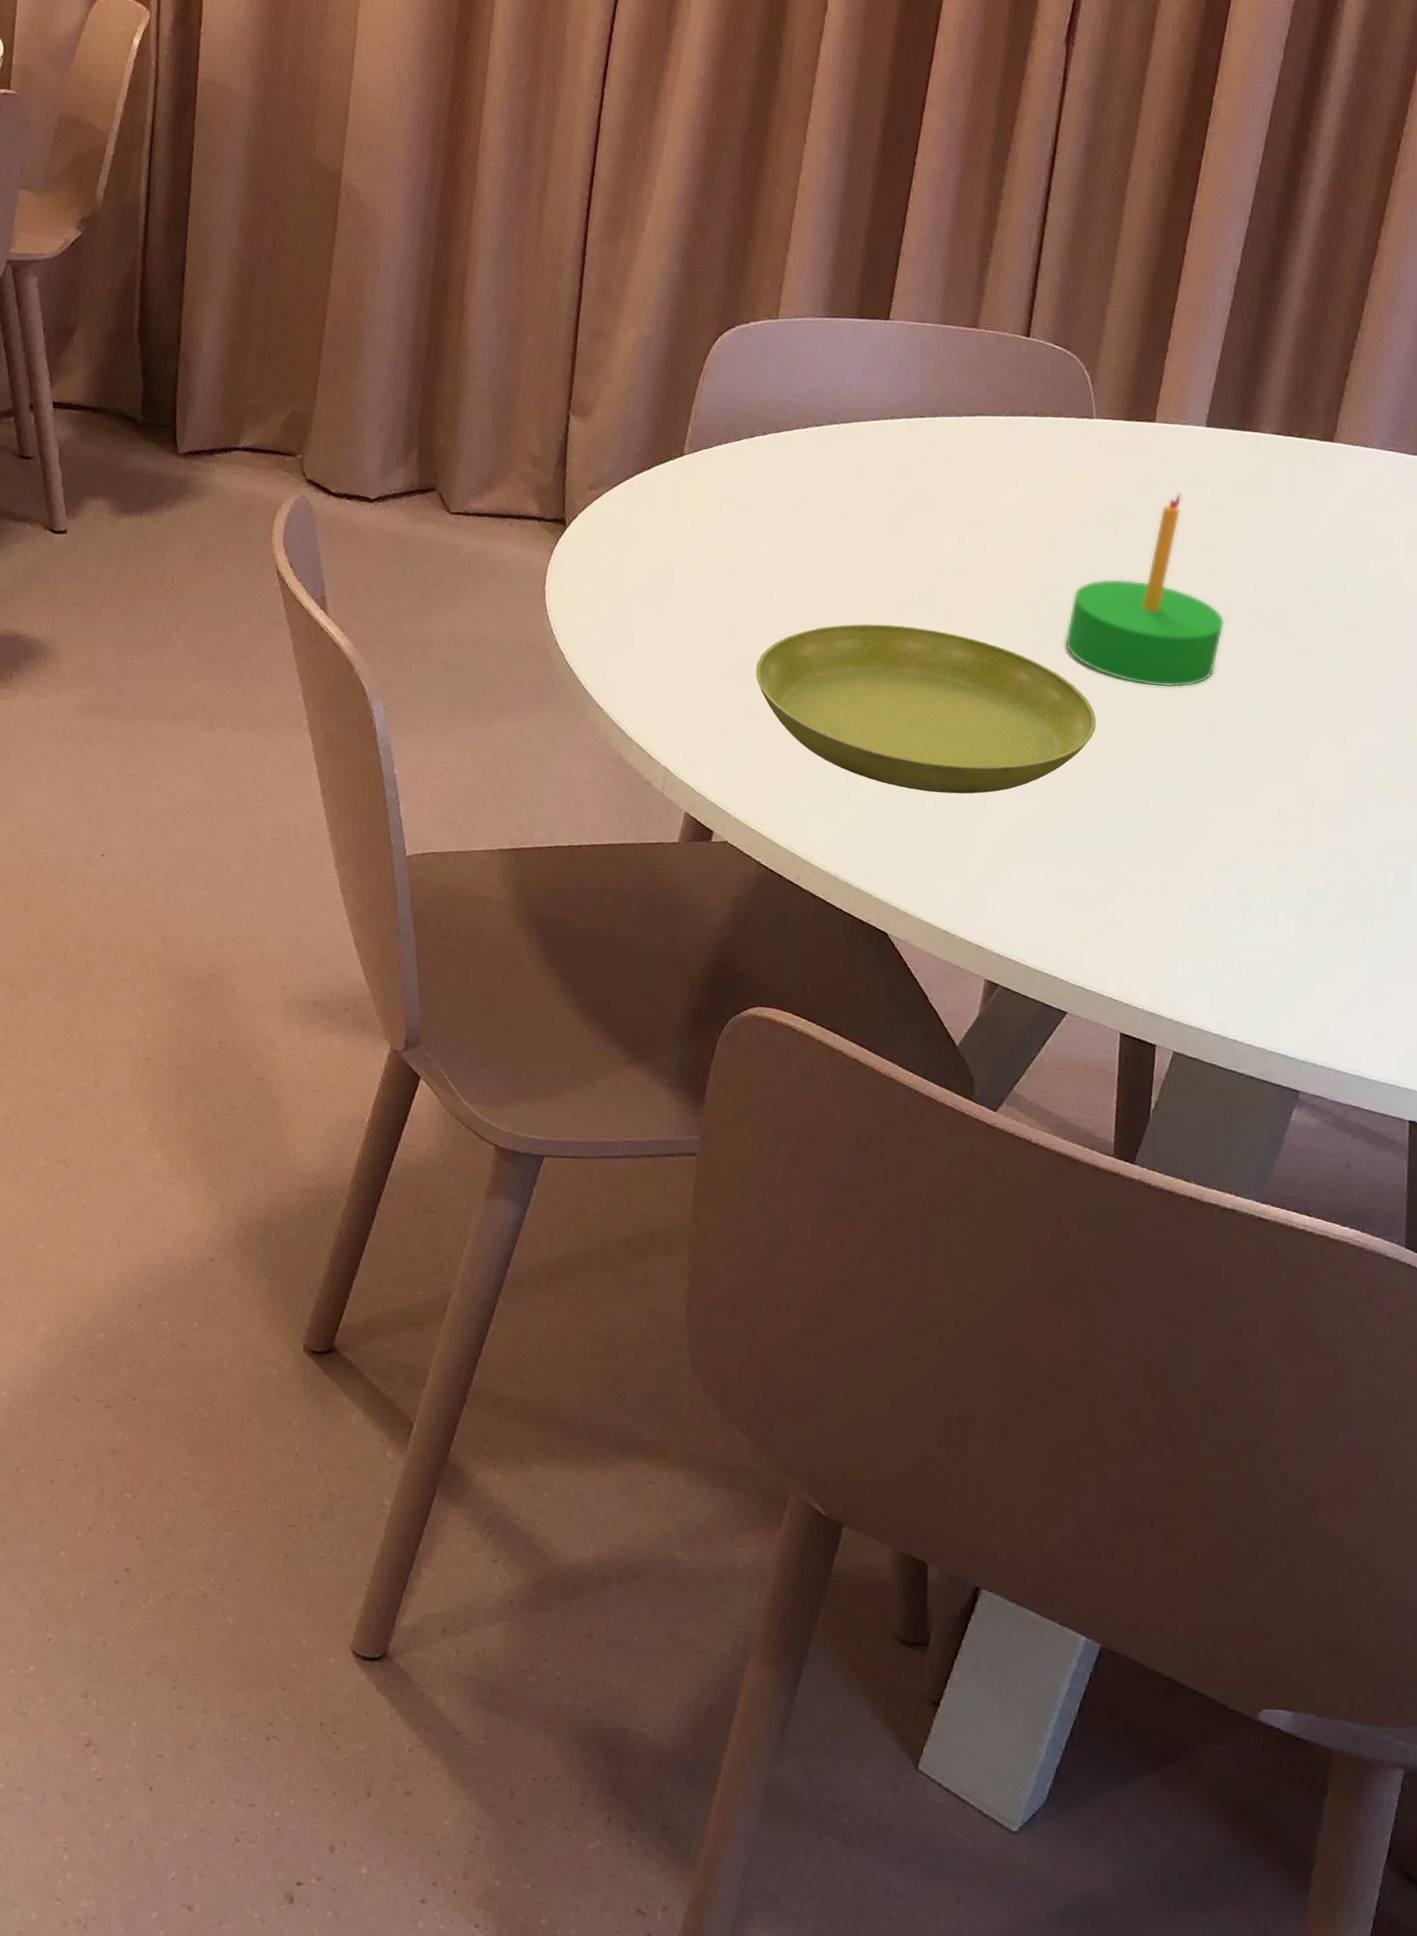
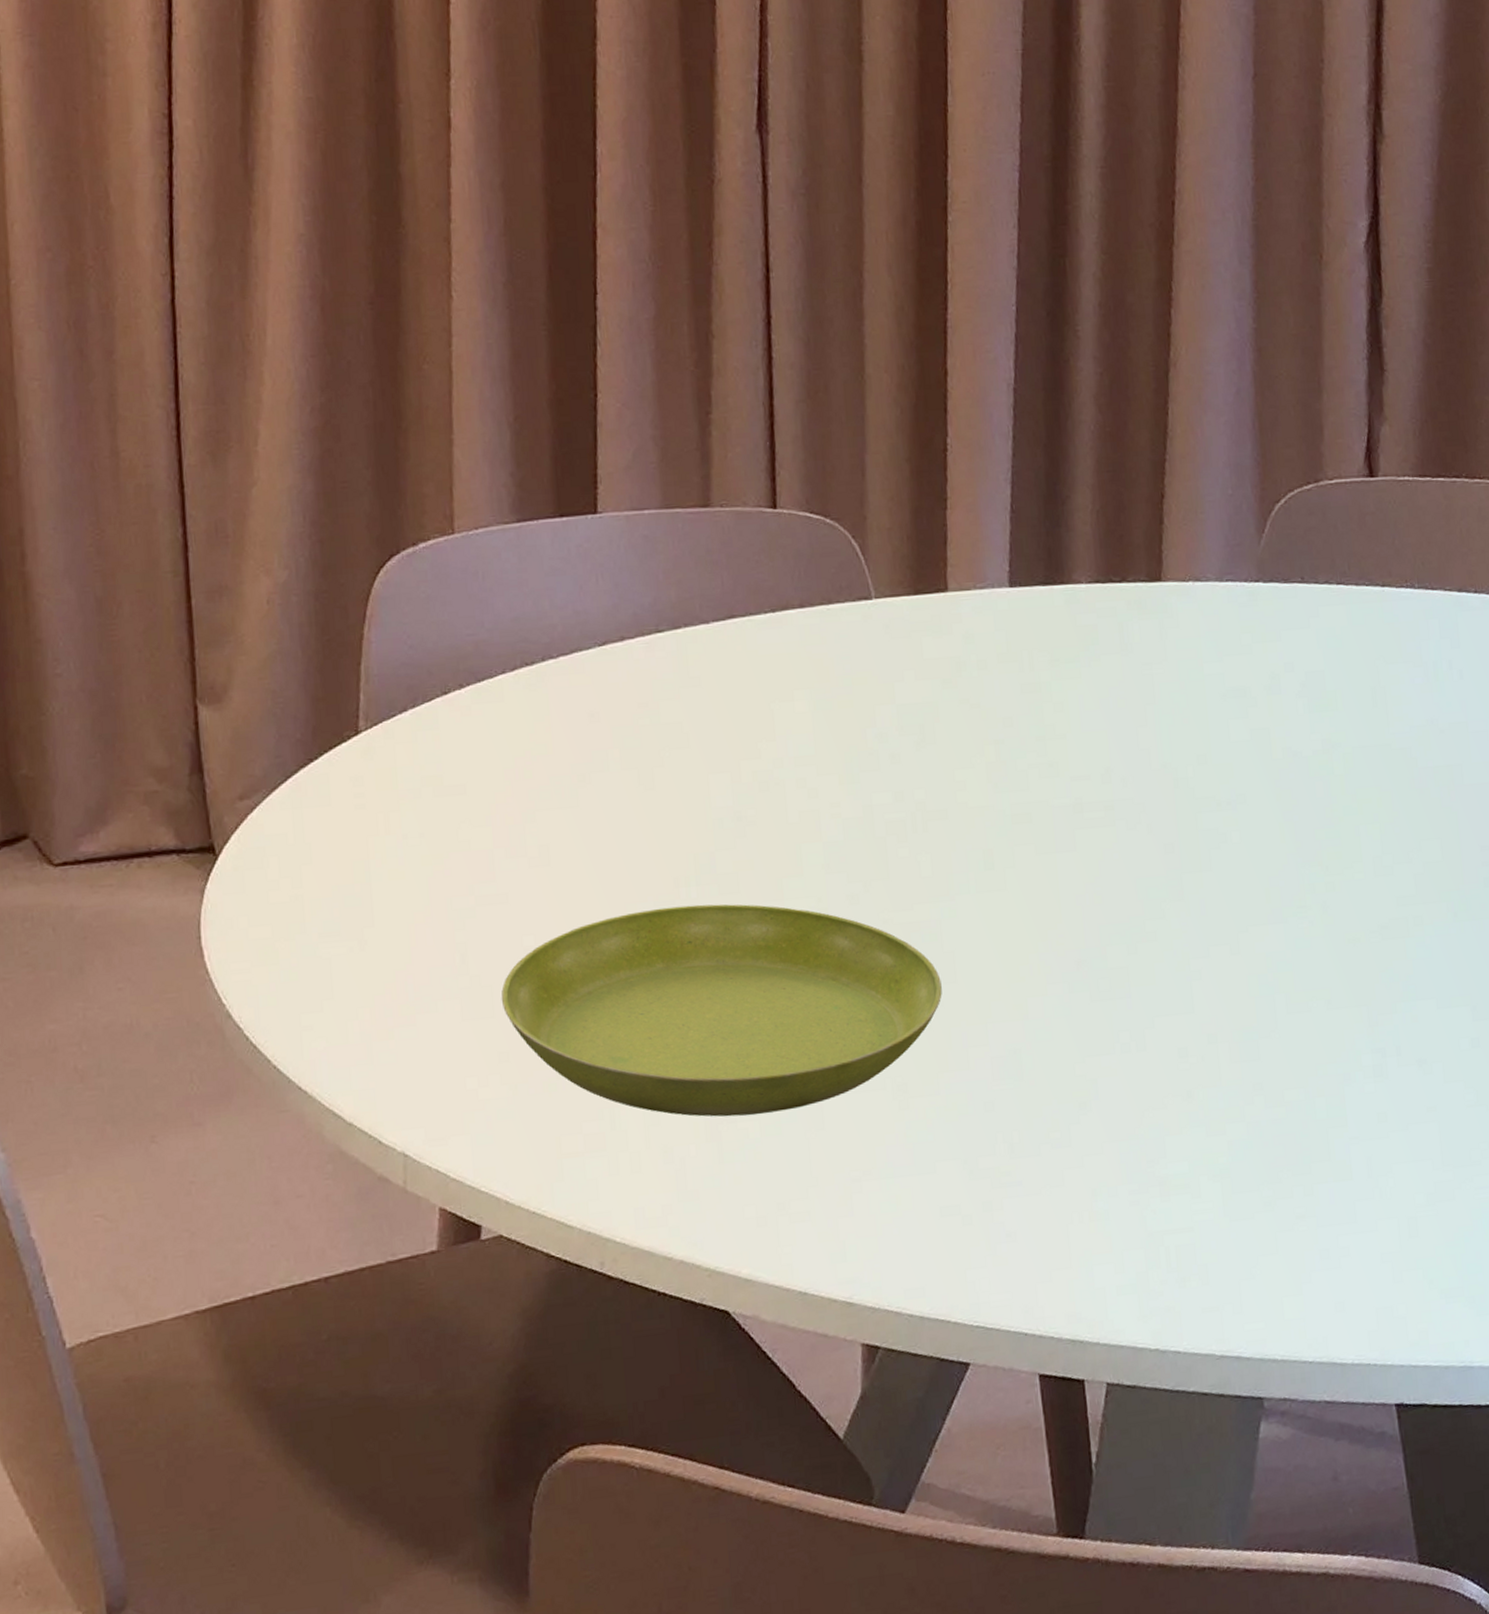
candle: present [1064,493,1225,688] -> none [884,675,1075,926]

